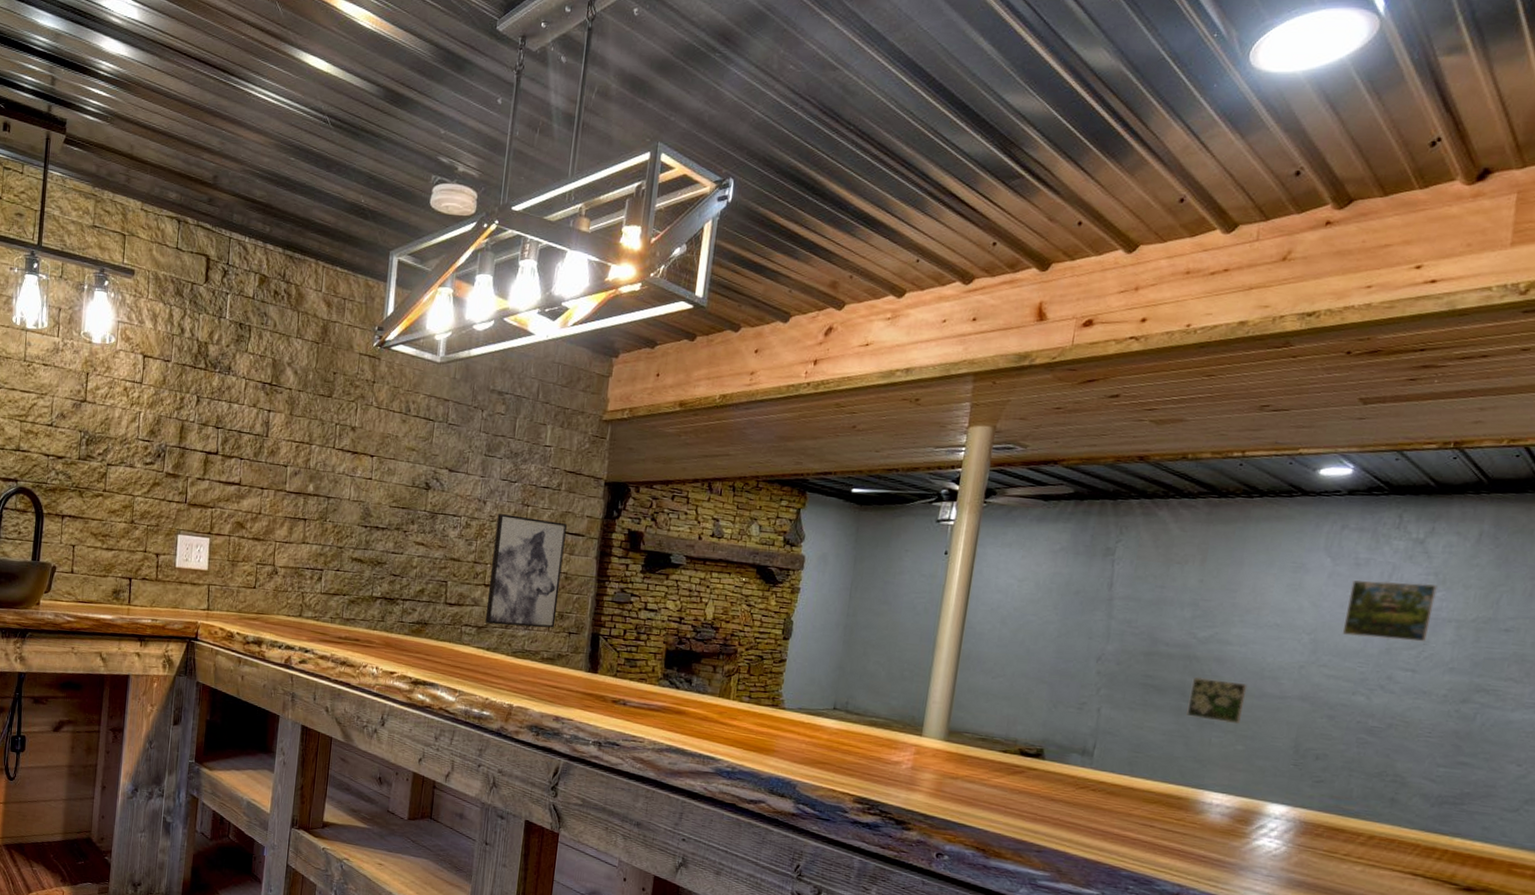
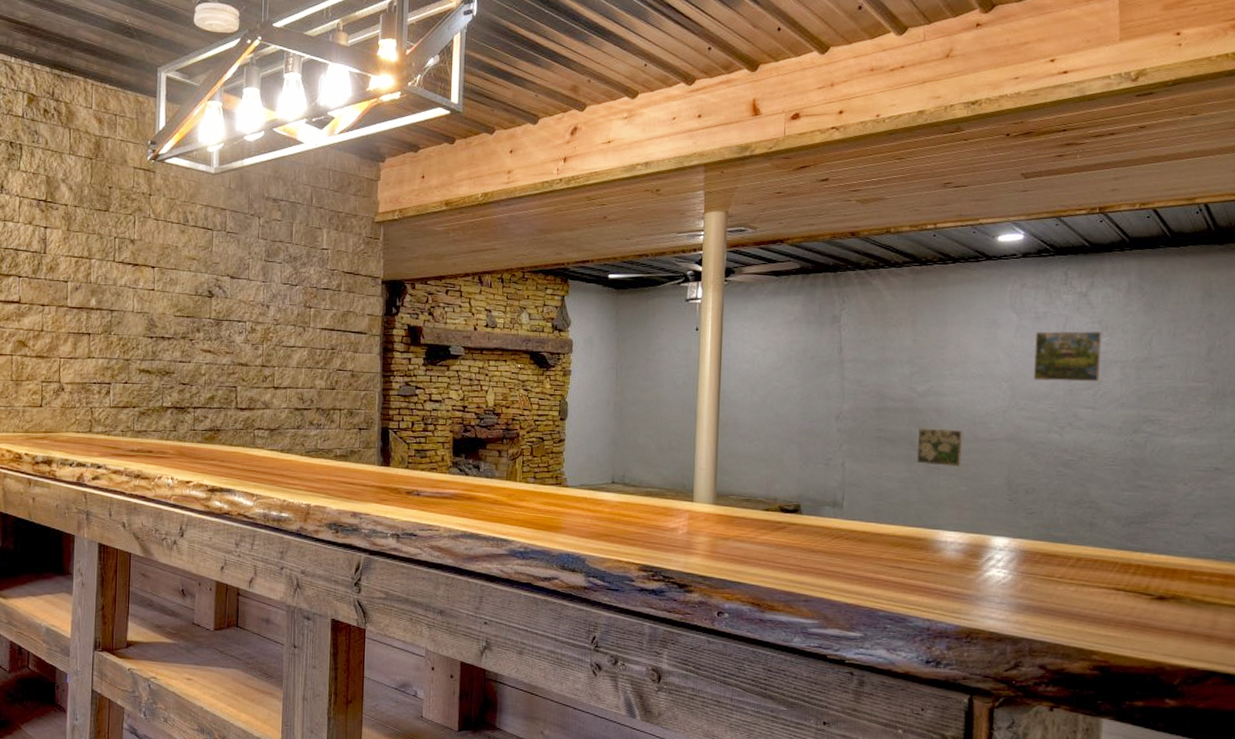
wall art: present [485,514,567,628] -> none [277,317,349,426]

